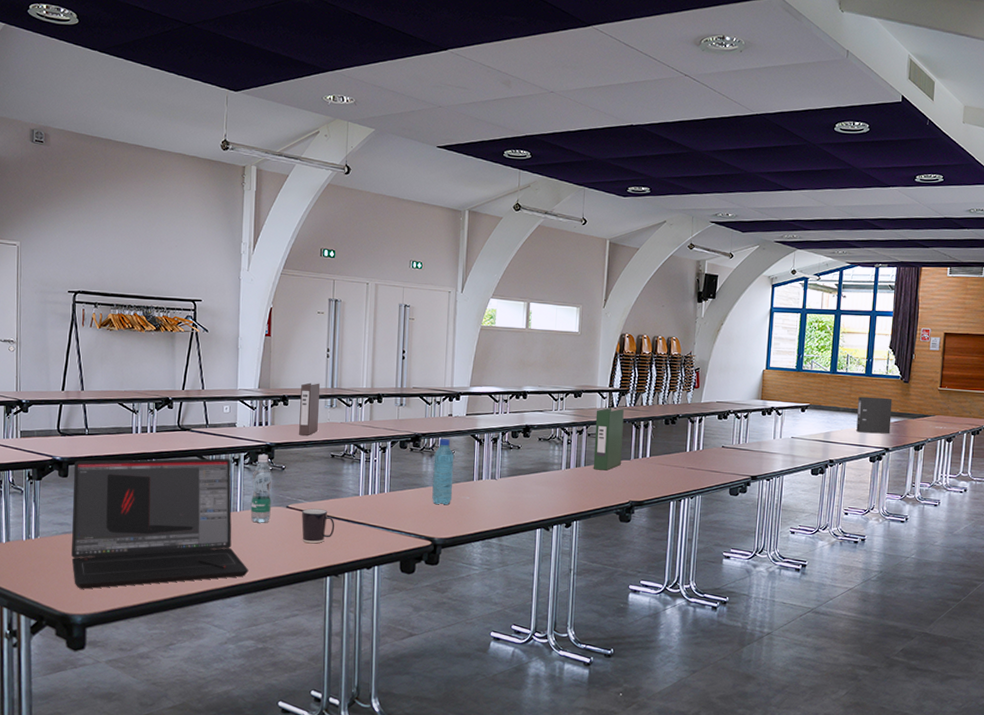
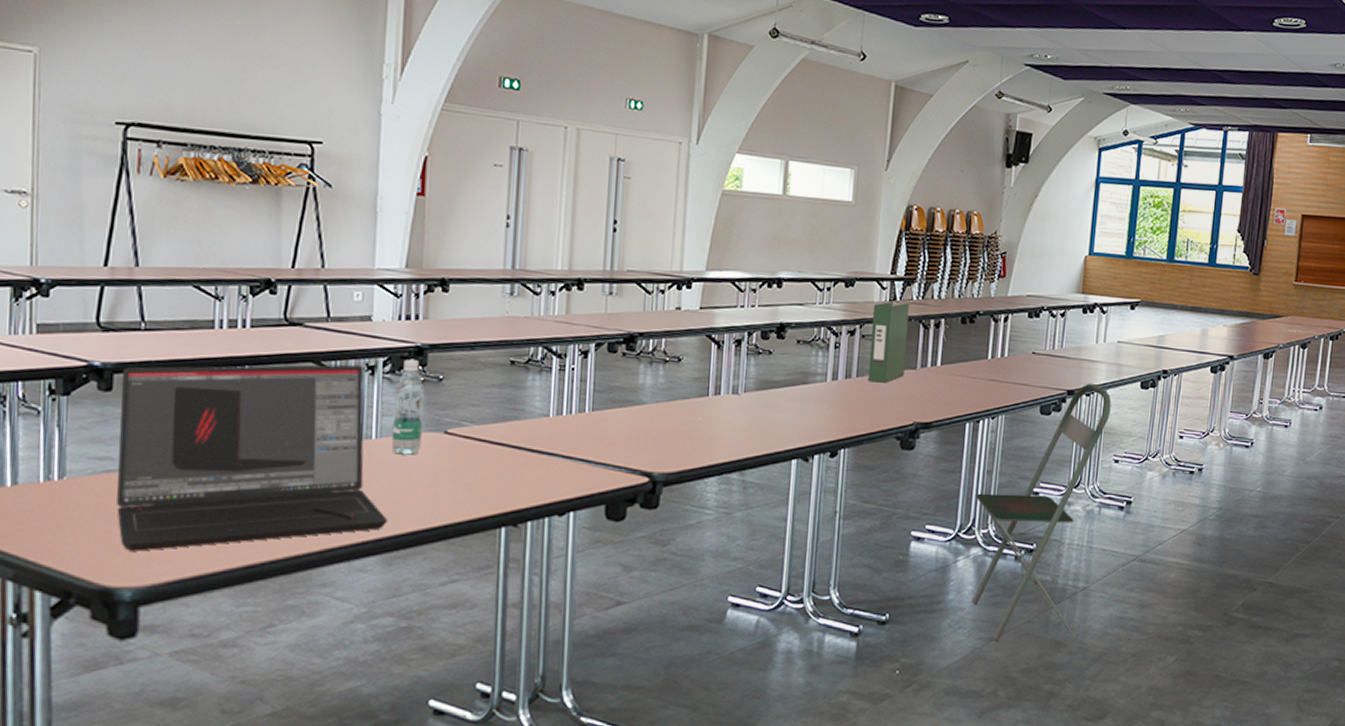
binder: present [299,382,321,435] -> none [464,261,497,334]
mug: present [301,508,335,544] -> none [465,434,514,483]
water bottle: present [432,439,455,505] -> none [651,340,683,429]
folding chair: none [677,470,787,674] -> present [971,383,1112,642]
binder: present [856,396,893,434] -> none [1196,291,1240,339]

